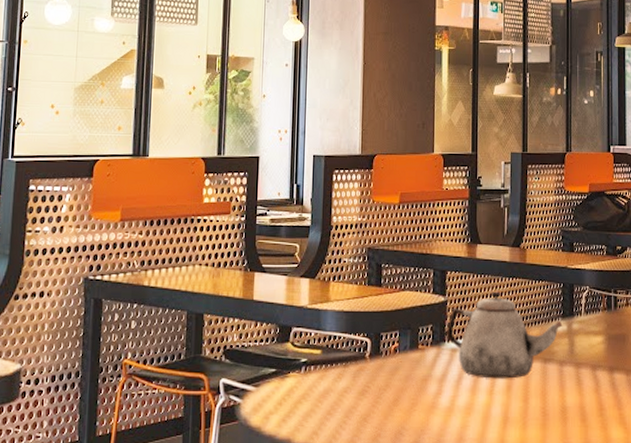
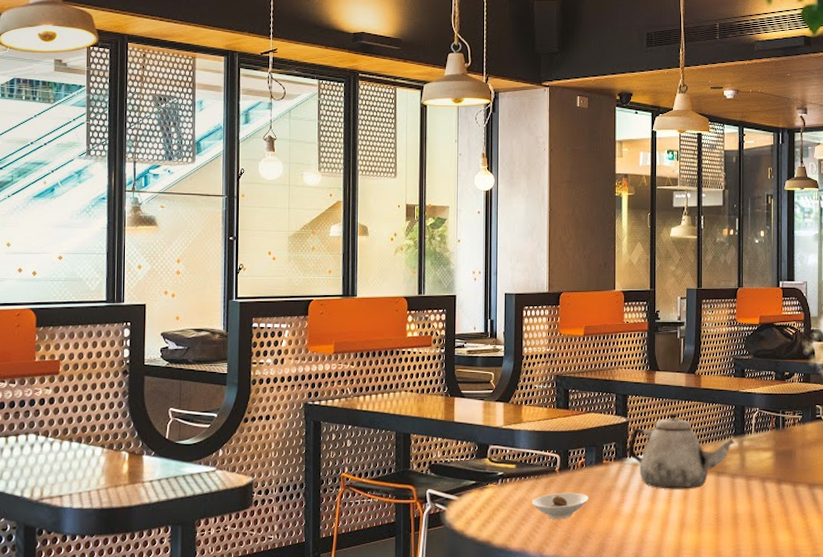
saucer: none [337,382,403,413] -> present [531,492,589,519]

